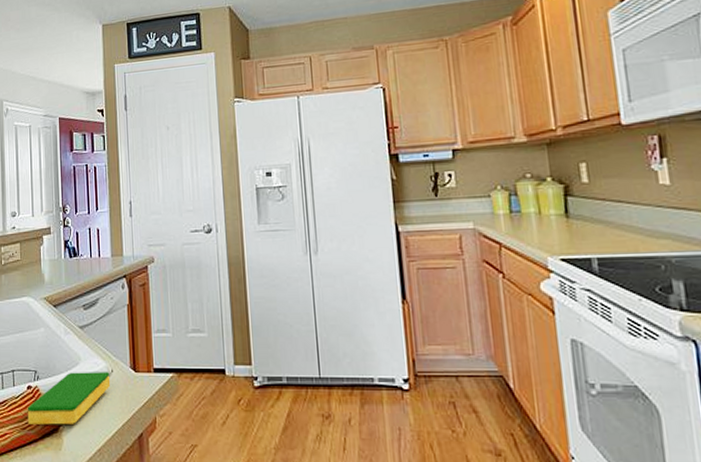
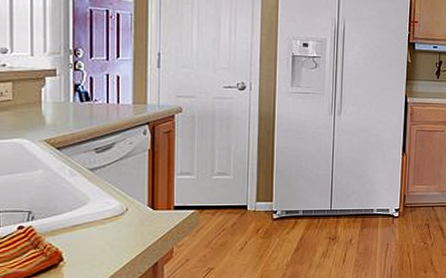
dish sponge: present [27,372,111,425] -> none [17,211,124,263]

